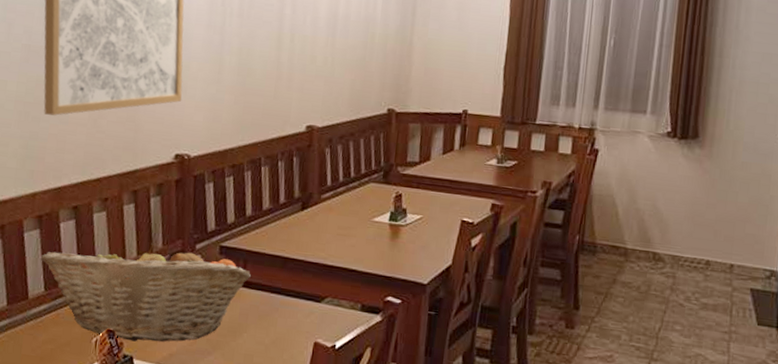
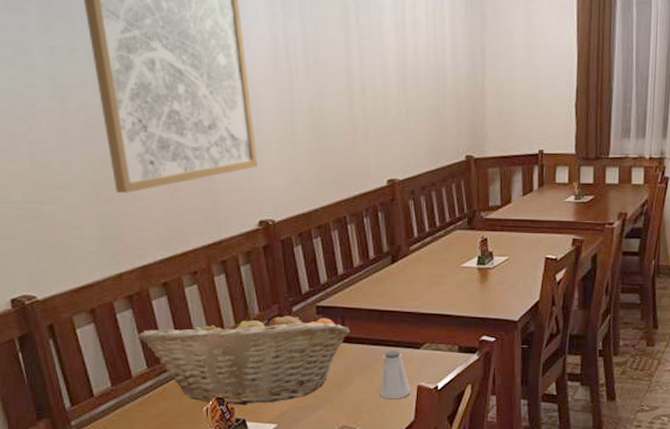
saltshaker: none [273,300,307,354] -> present [379,350,411,399]

